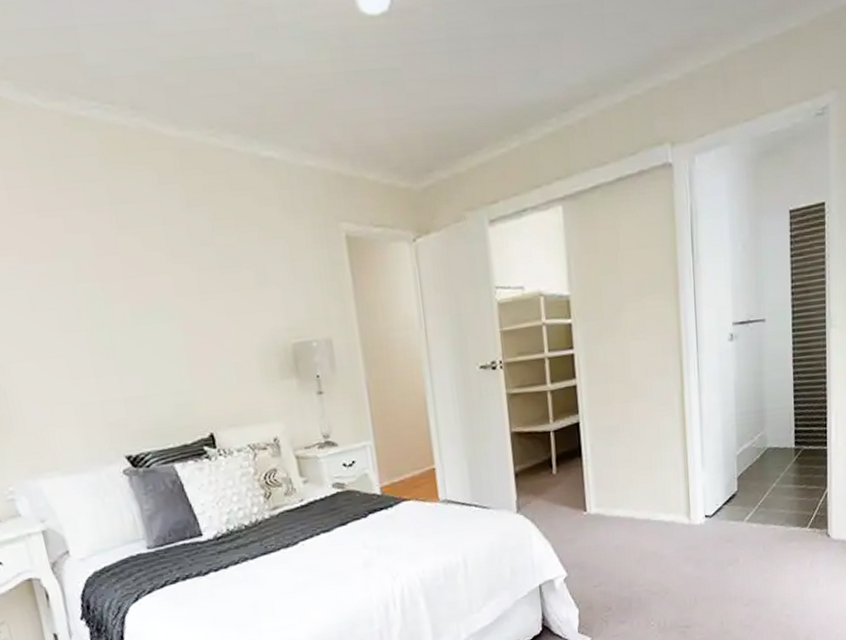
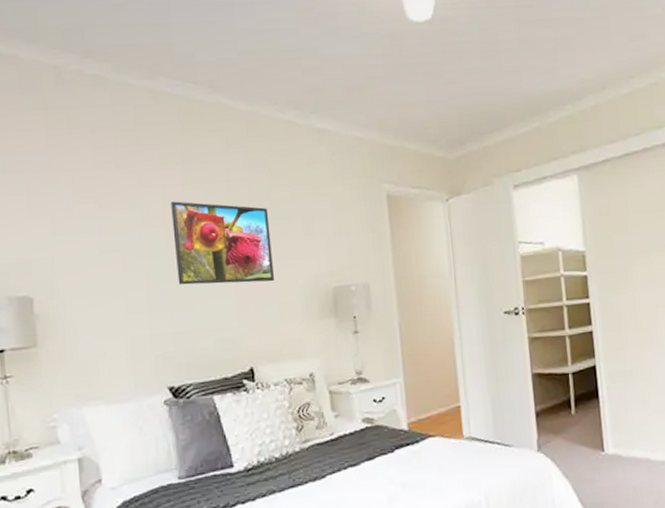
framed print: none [103,249,227,346] -> present [171,201,274,285]

